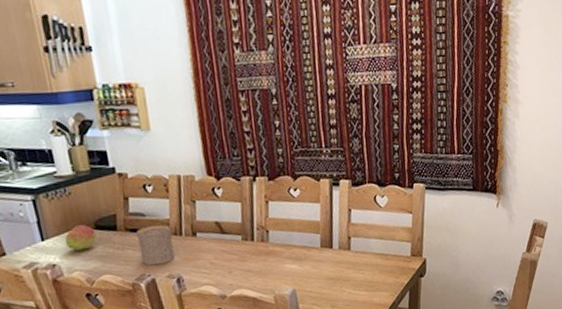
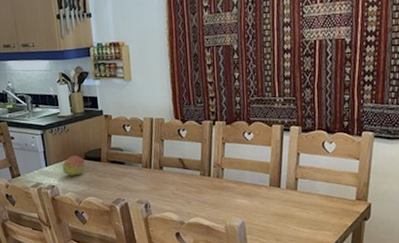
cup: present [136,225,174,266] -> none [116,159,144,192]

